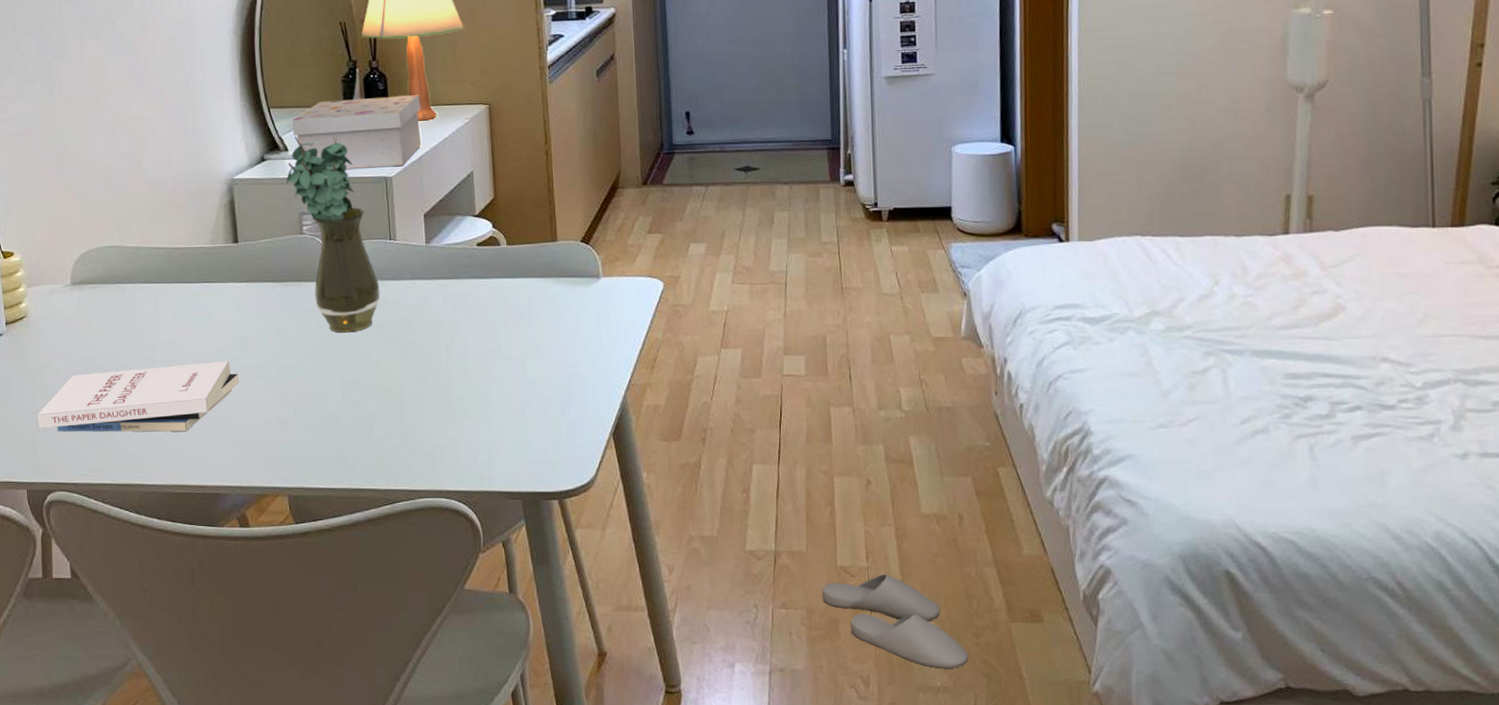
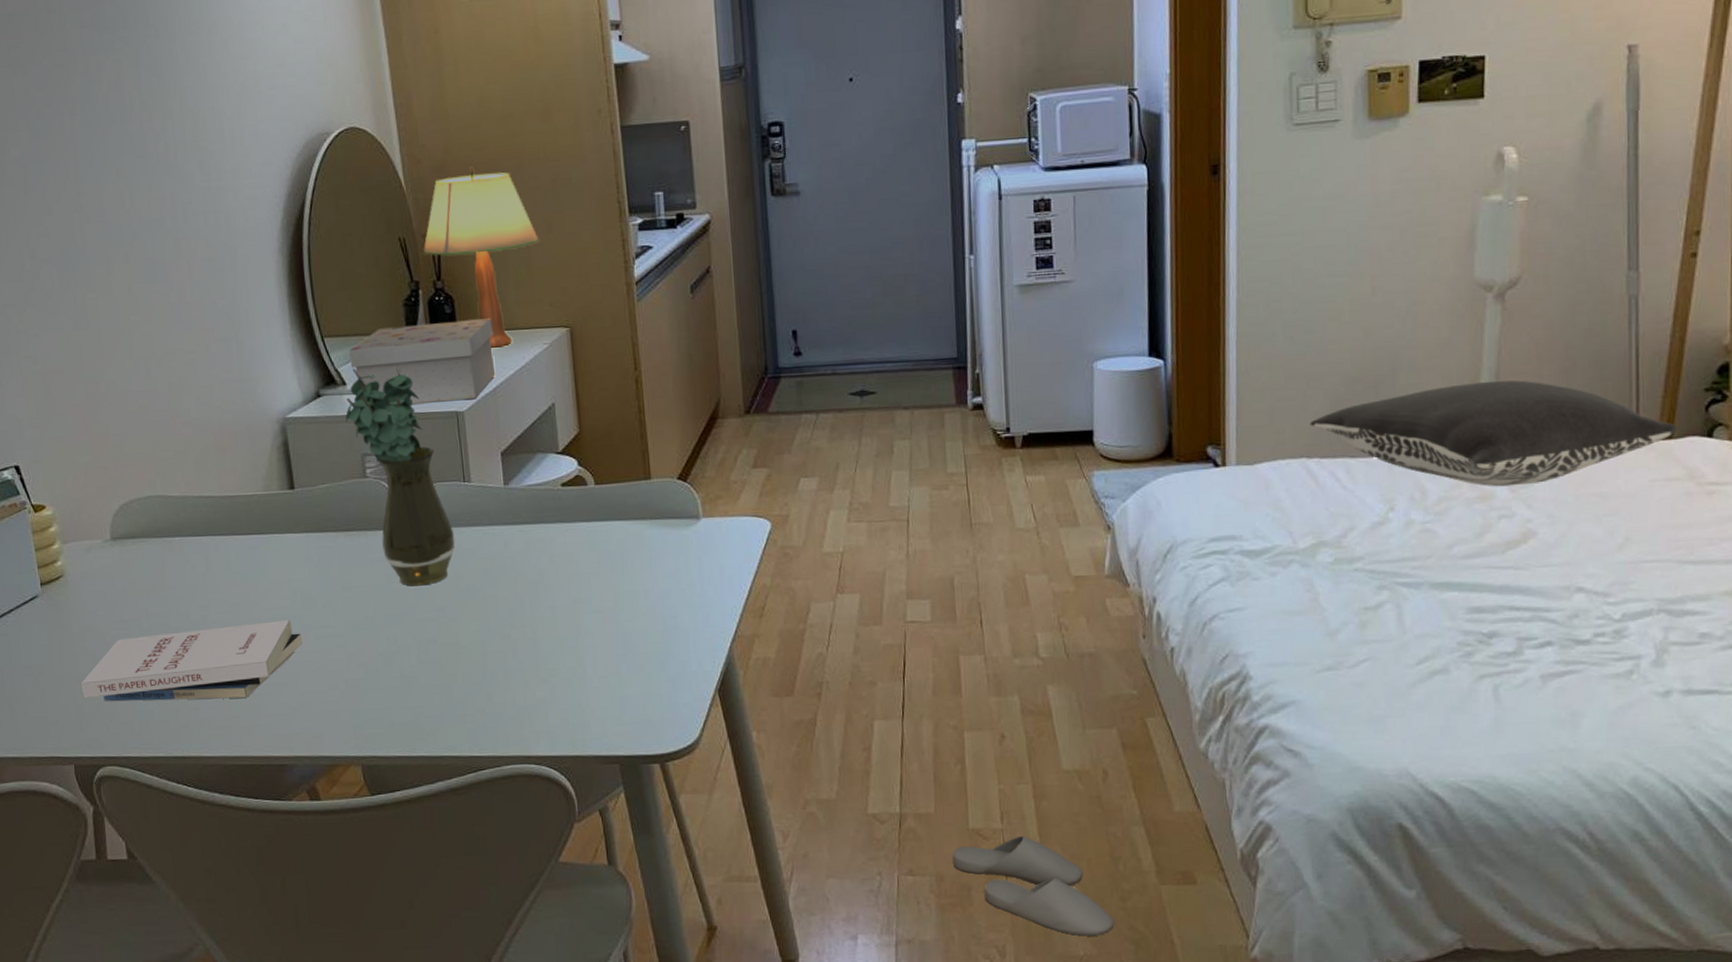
pillow: none [1143,171,1469,266] -> present [1309,380,1678,487]

